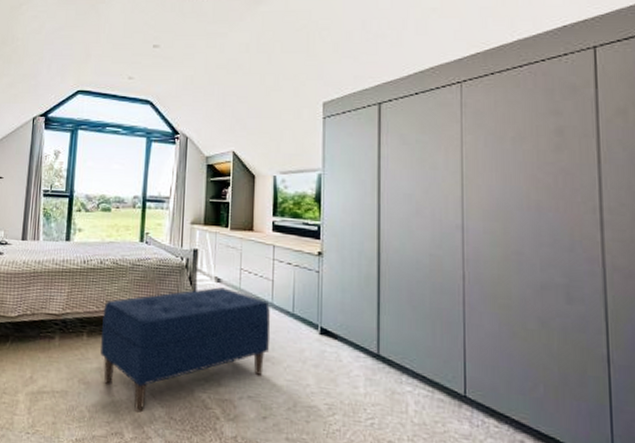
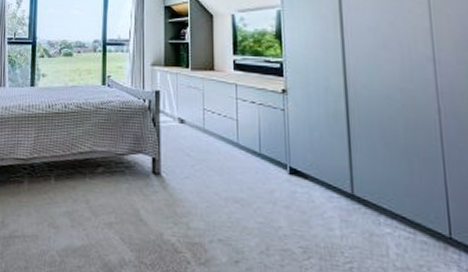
bench: present [100,287,271,413] -> none [68,128,238,257]

